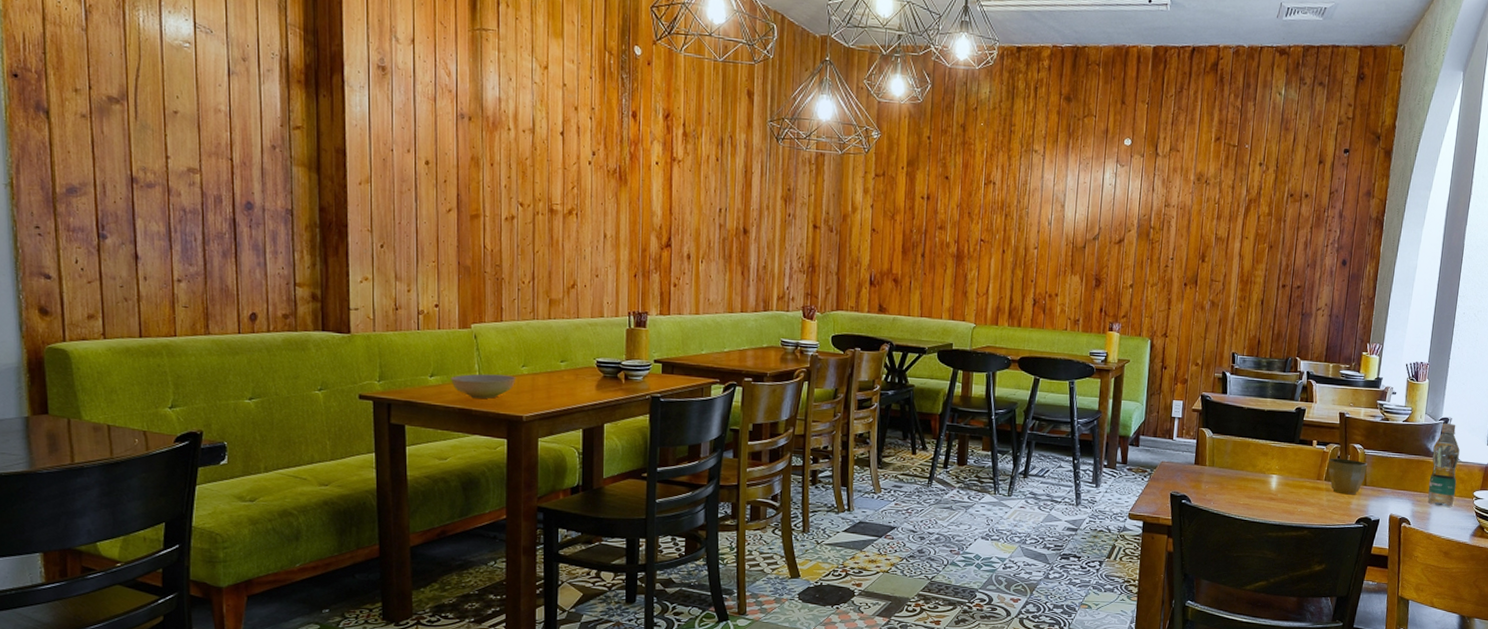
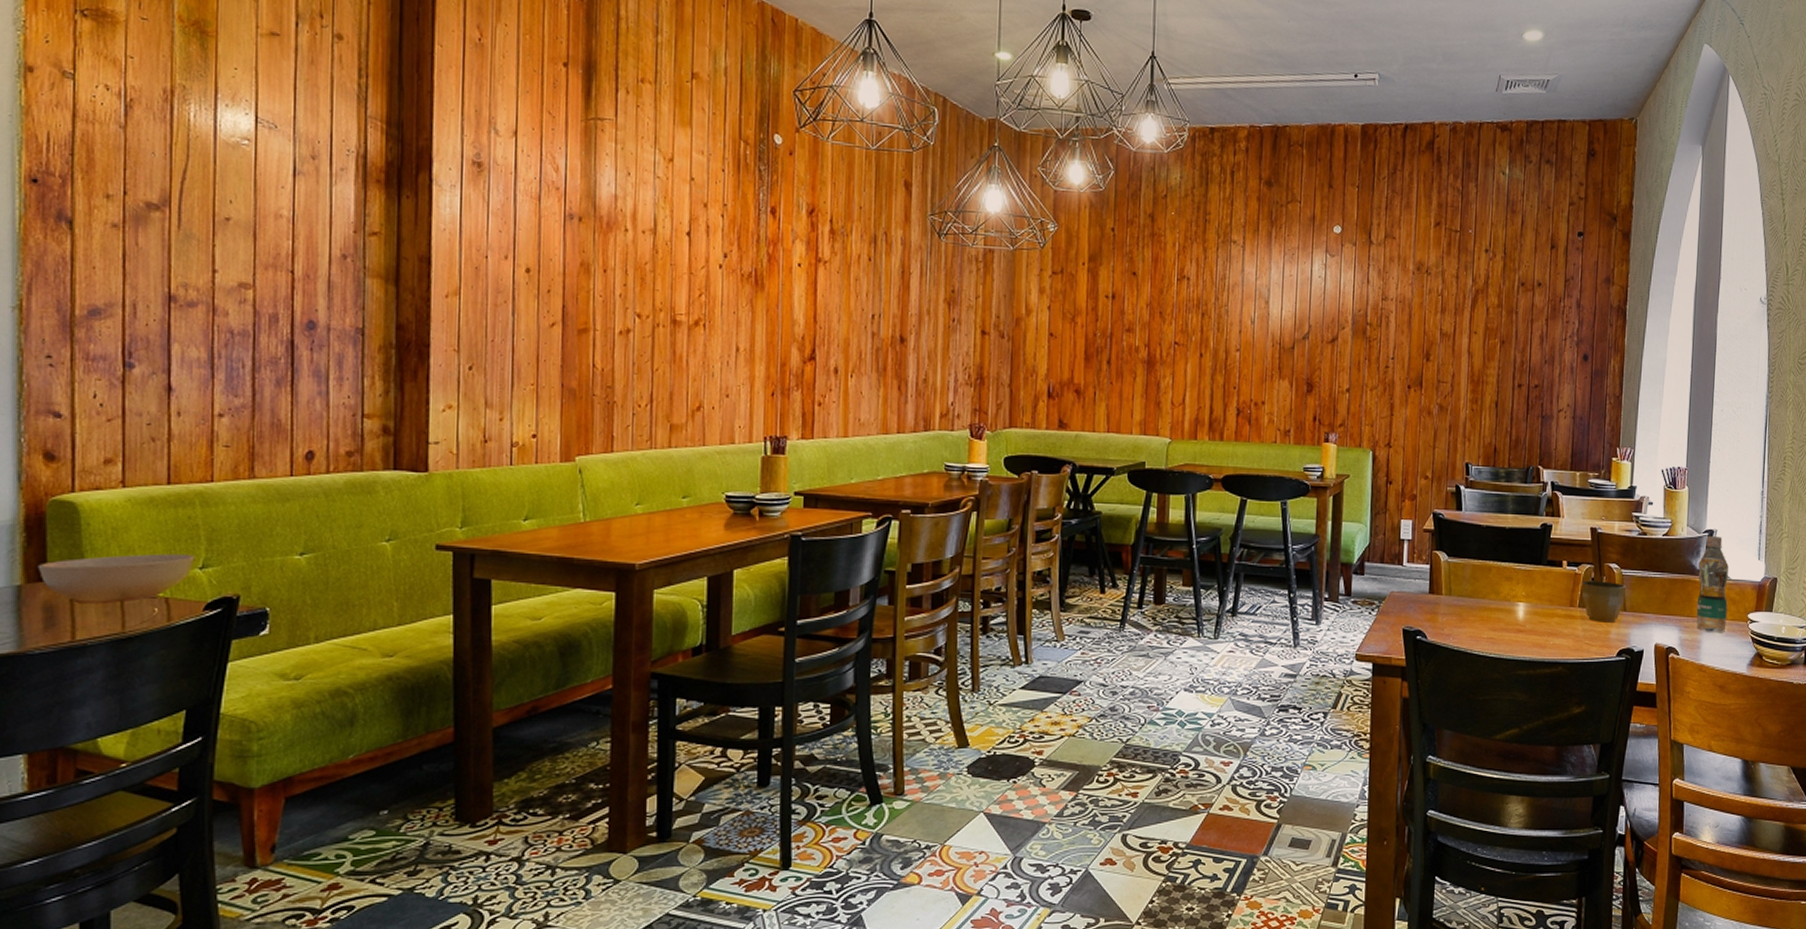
bowl: none [40,394,165,434] -> present [37,553,195,604]
bowl: present [451,374,517,399] -> none [549,515,629,545]

